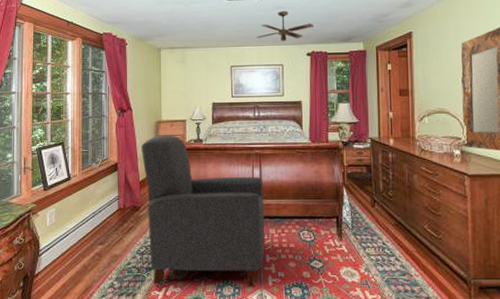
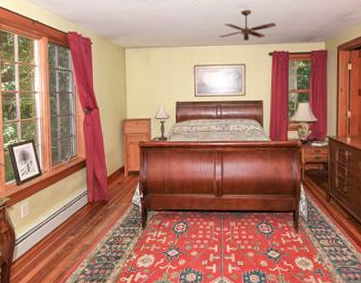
chair: present [141,135,266,287] -> none [108,133,226,274]

